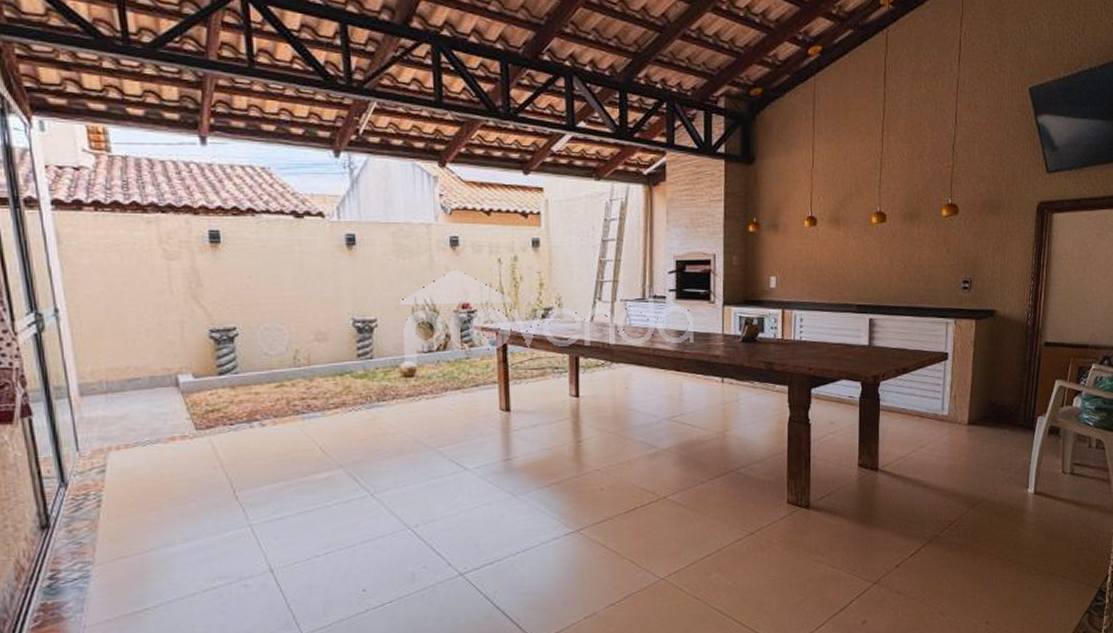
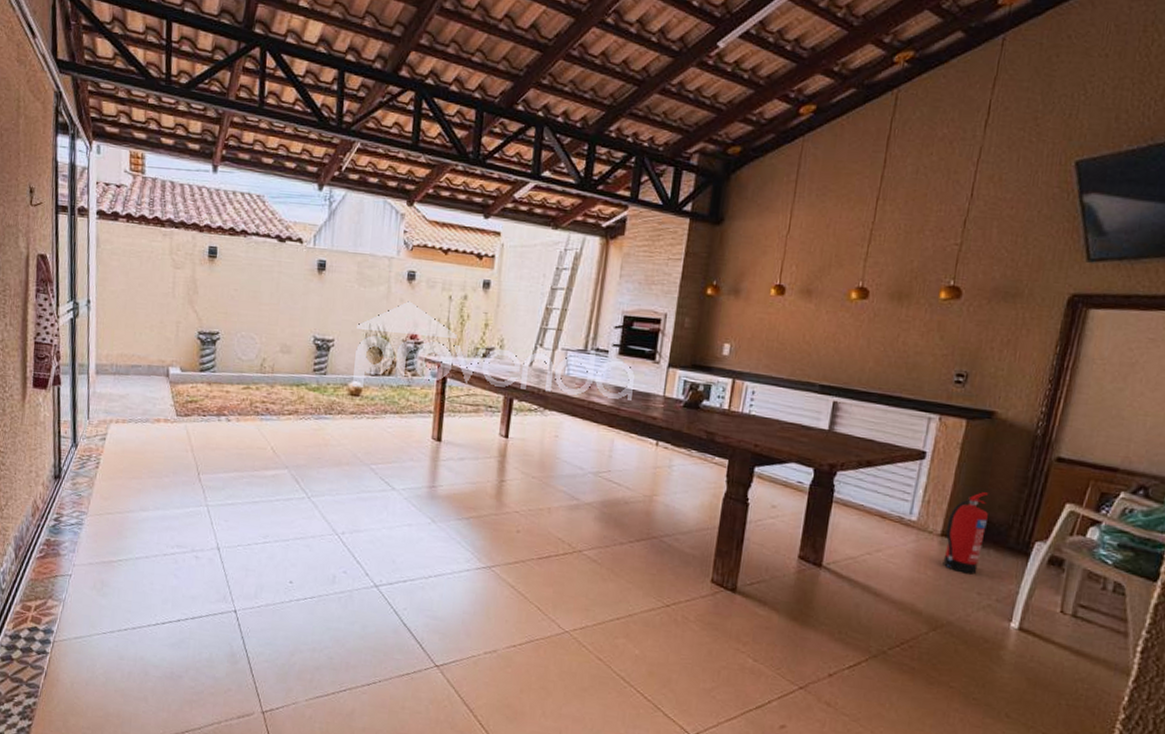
fire extinguisher: none [972,381,1001,454] -> present [943,492,989,575]

